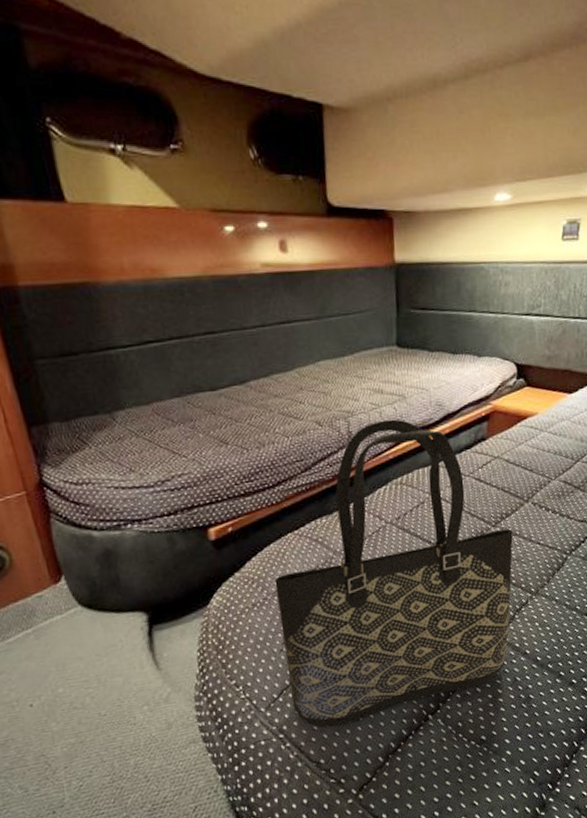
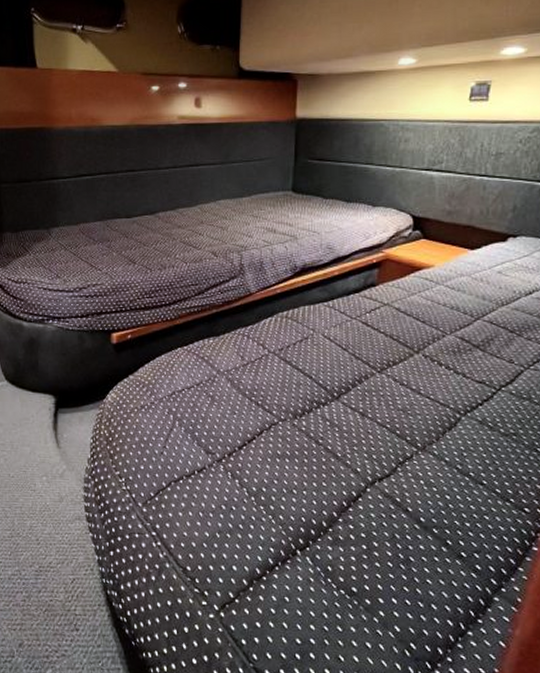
tote bag: present [274,419,513,728] -> none [162,257,399,539]

